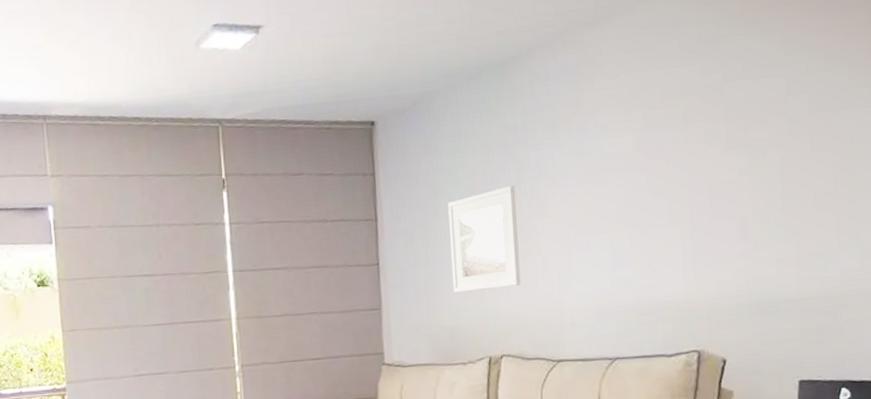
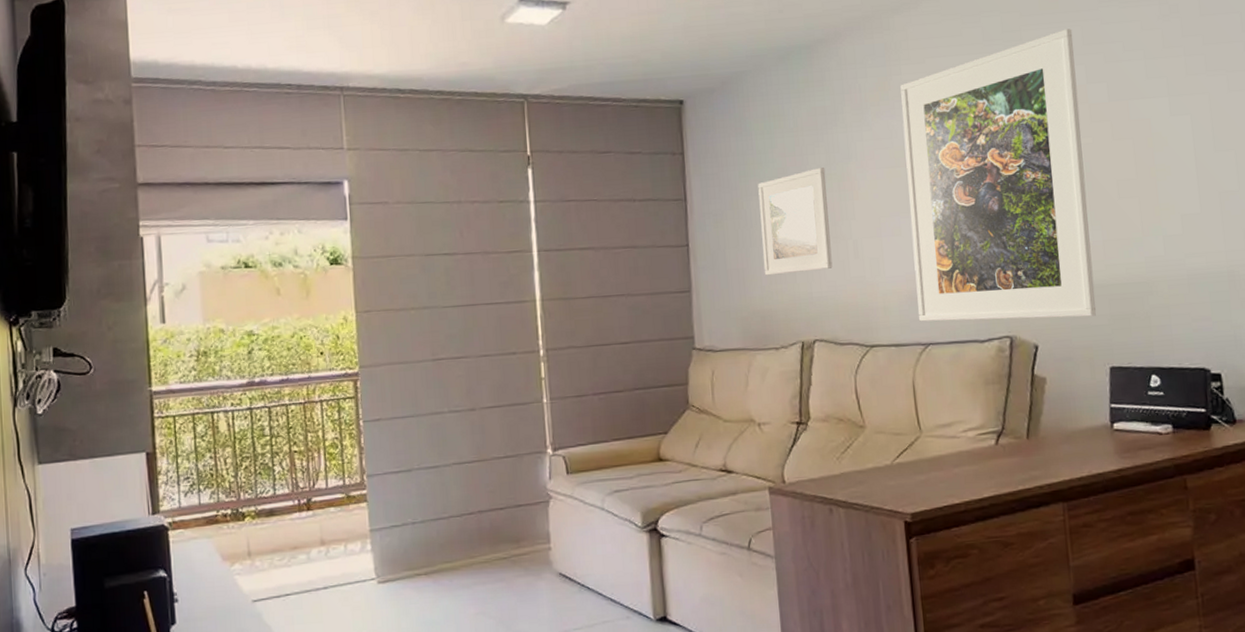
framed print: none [593,38,787,337] -> present [900,28,1096,322]

